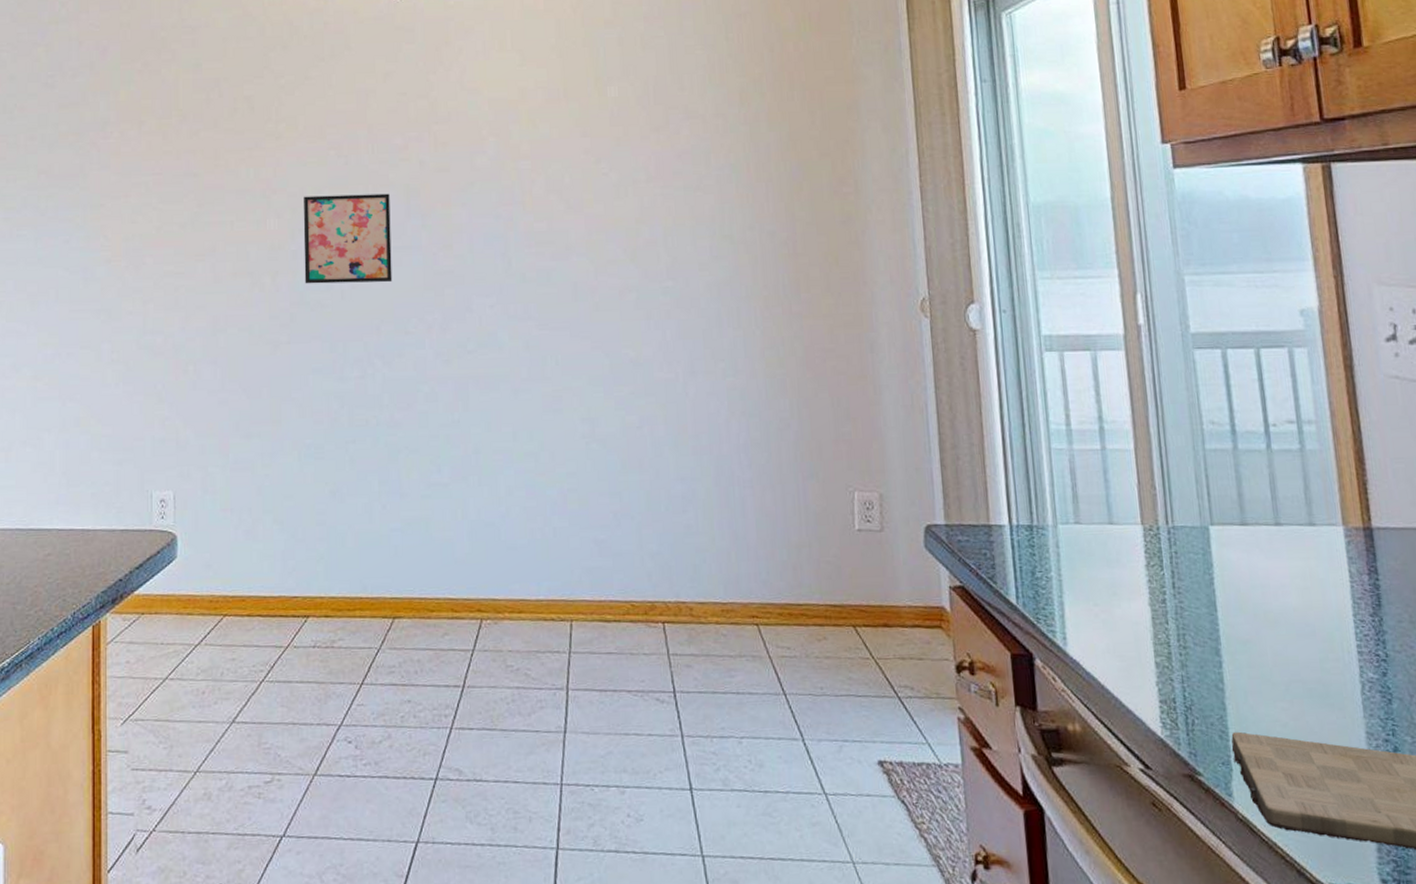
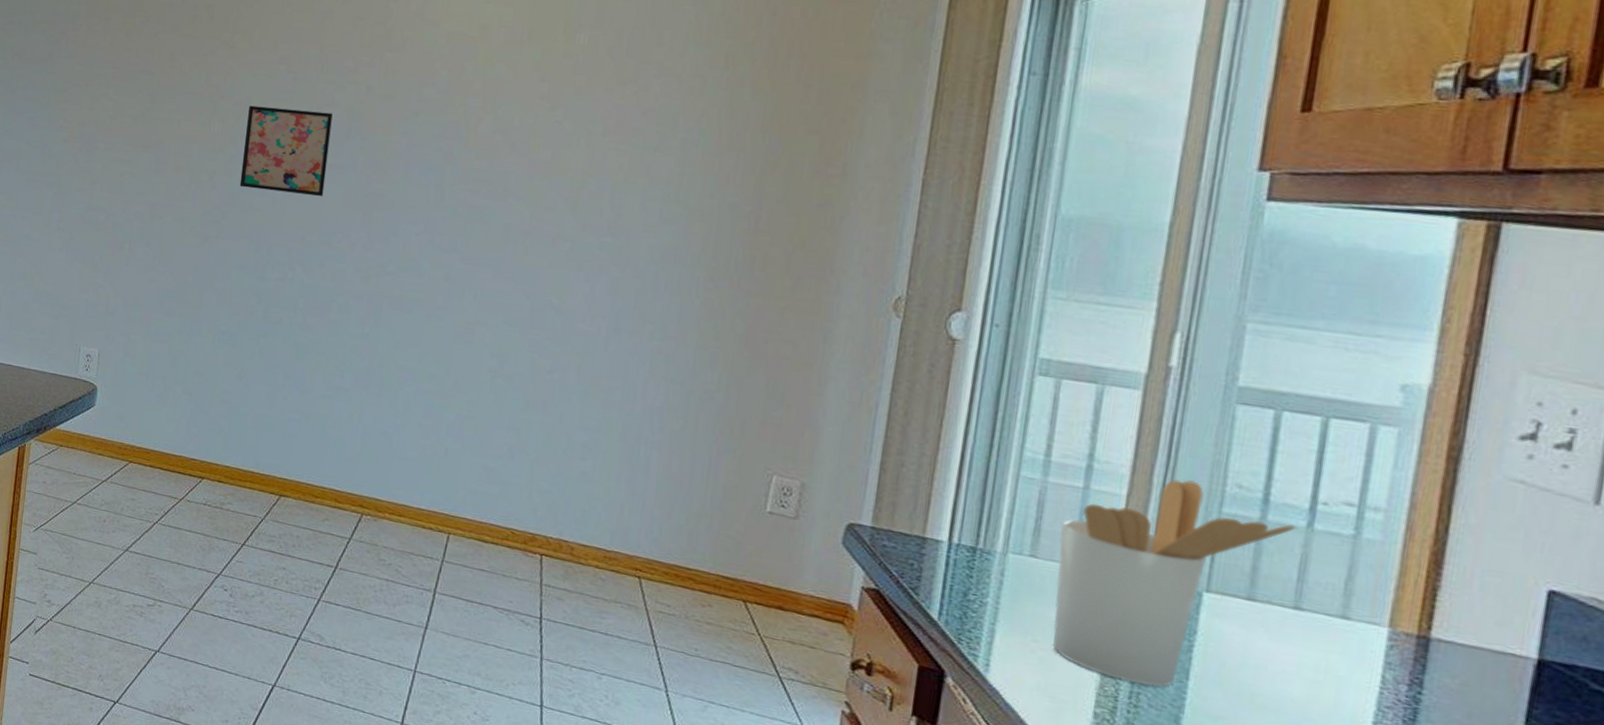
utensil holder: none [1092,425,1260,626] -> present [1051,479,1296,688]

